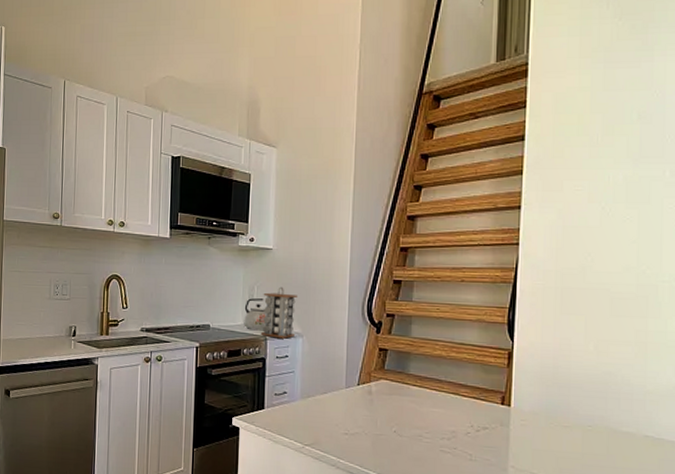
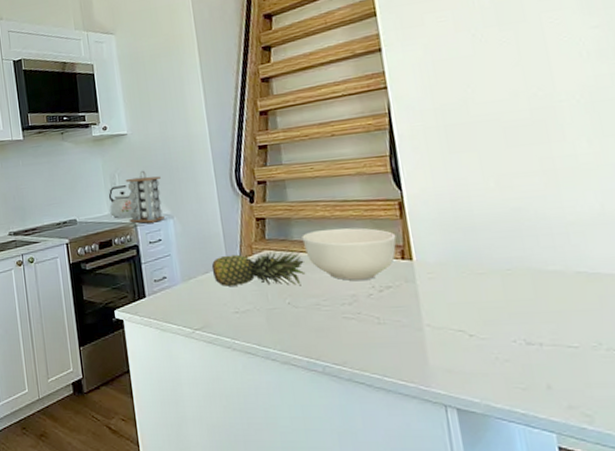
fruit: none [330,379,415,416] -> present [211,250,306,286]
bowl: none [417,367,500,419] -> present [302,227,397,281]

